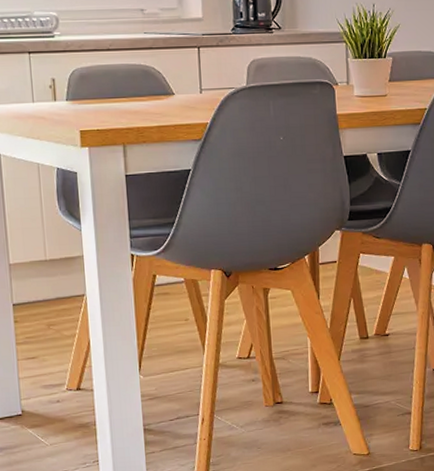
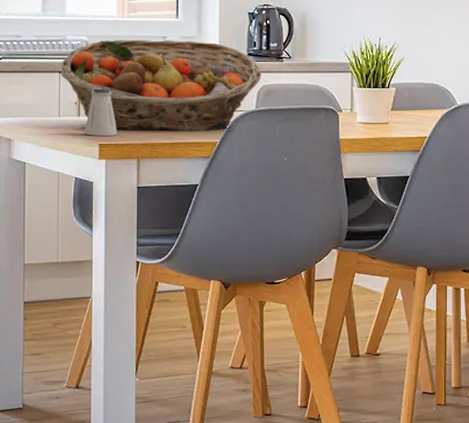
fruit basket: none [29,12,251,114] -> present [60,39,261,131]
saltshaker: none [62,69,100,122] -> present [84,88,118,136]

